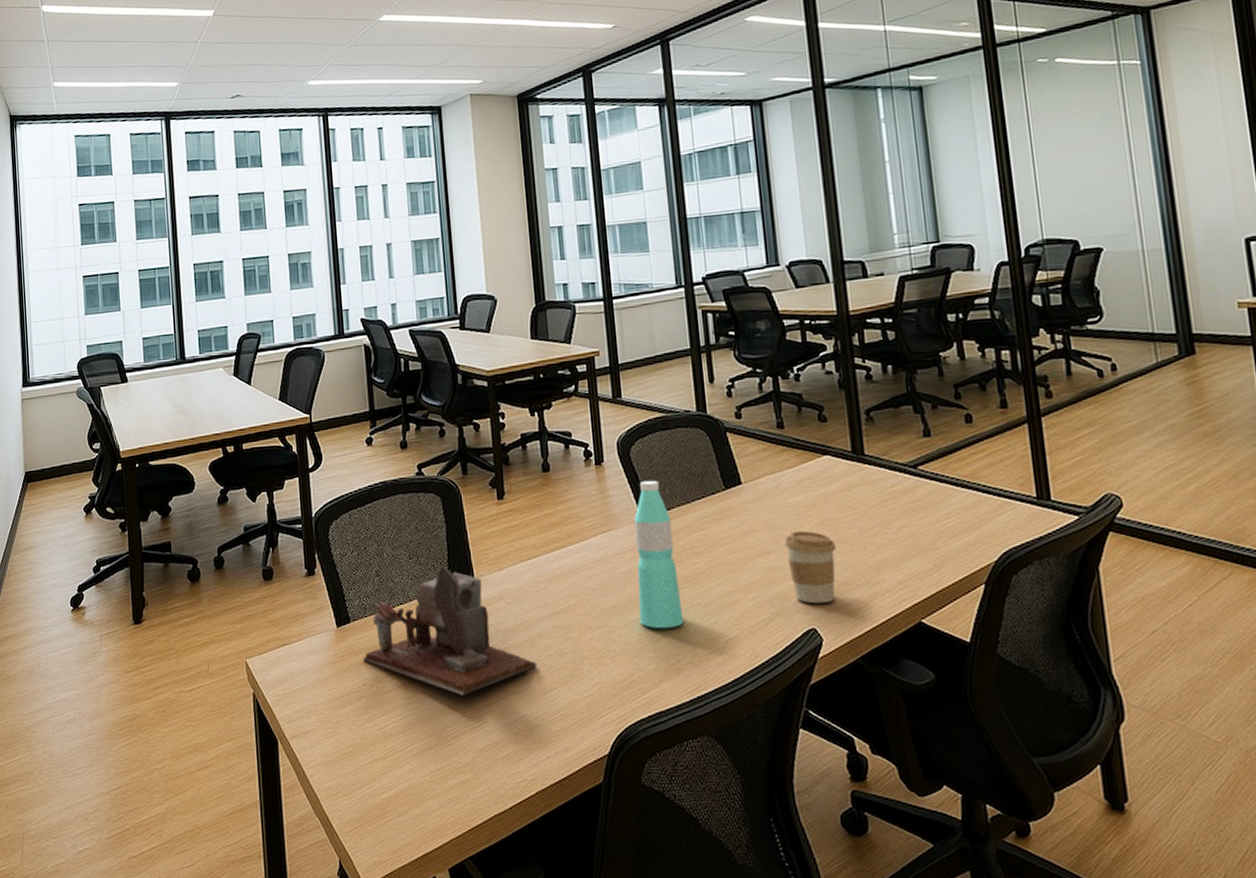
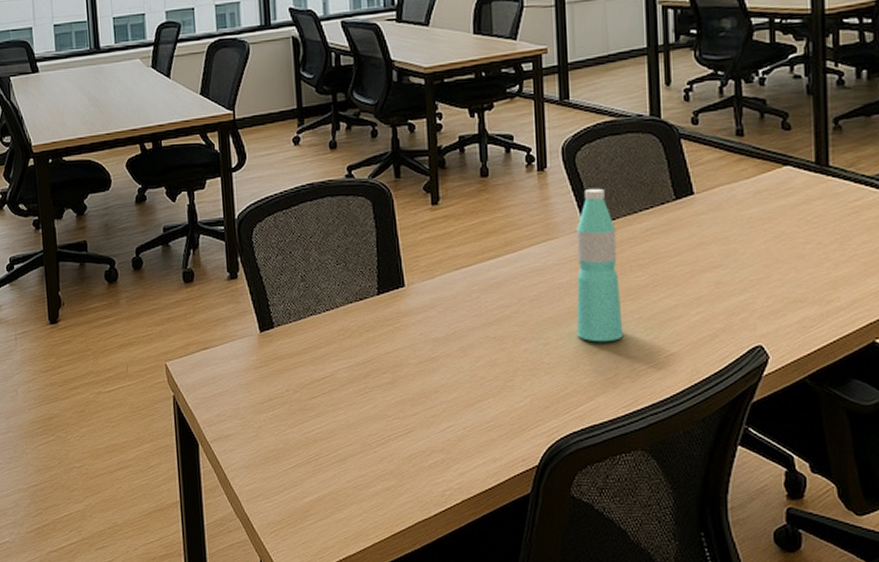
desk organizer: present [363,565,538,696] -> none [287,272,468,404]
coffee cup: present [784,530,837,604] -> none [735,244,791,321]

